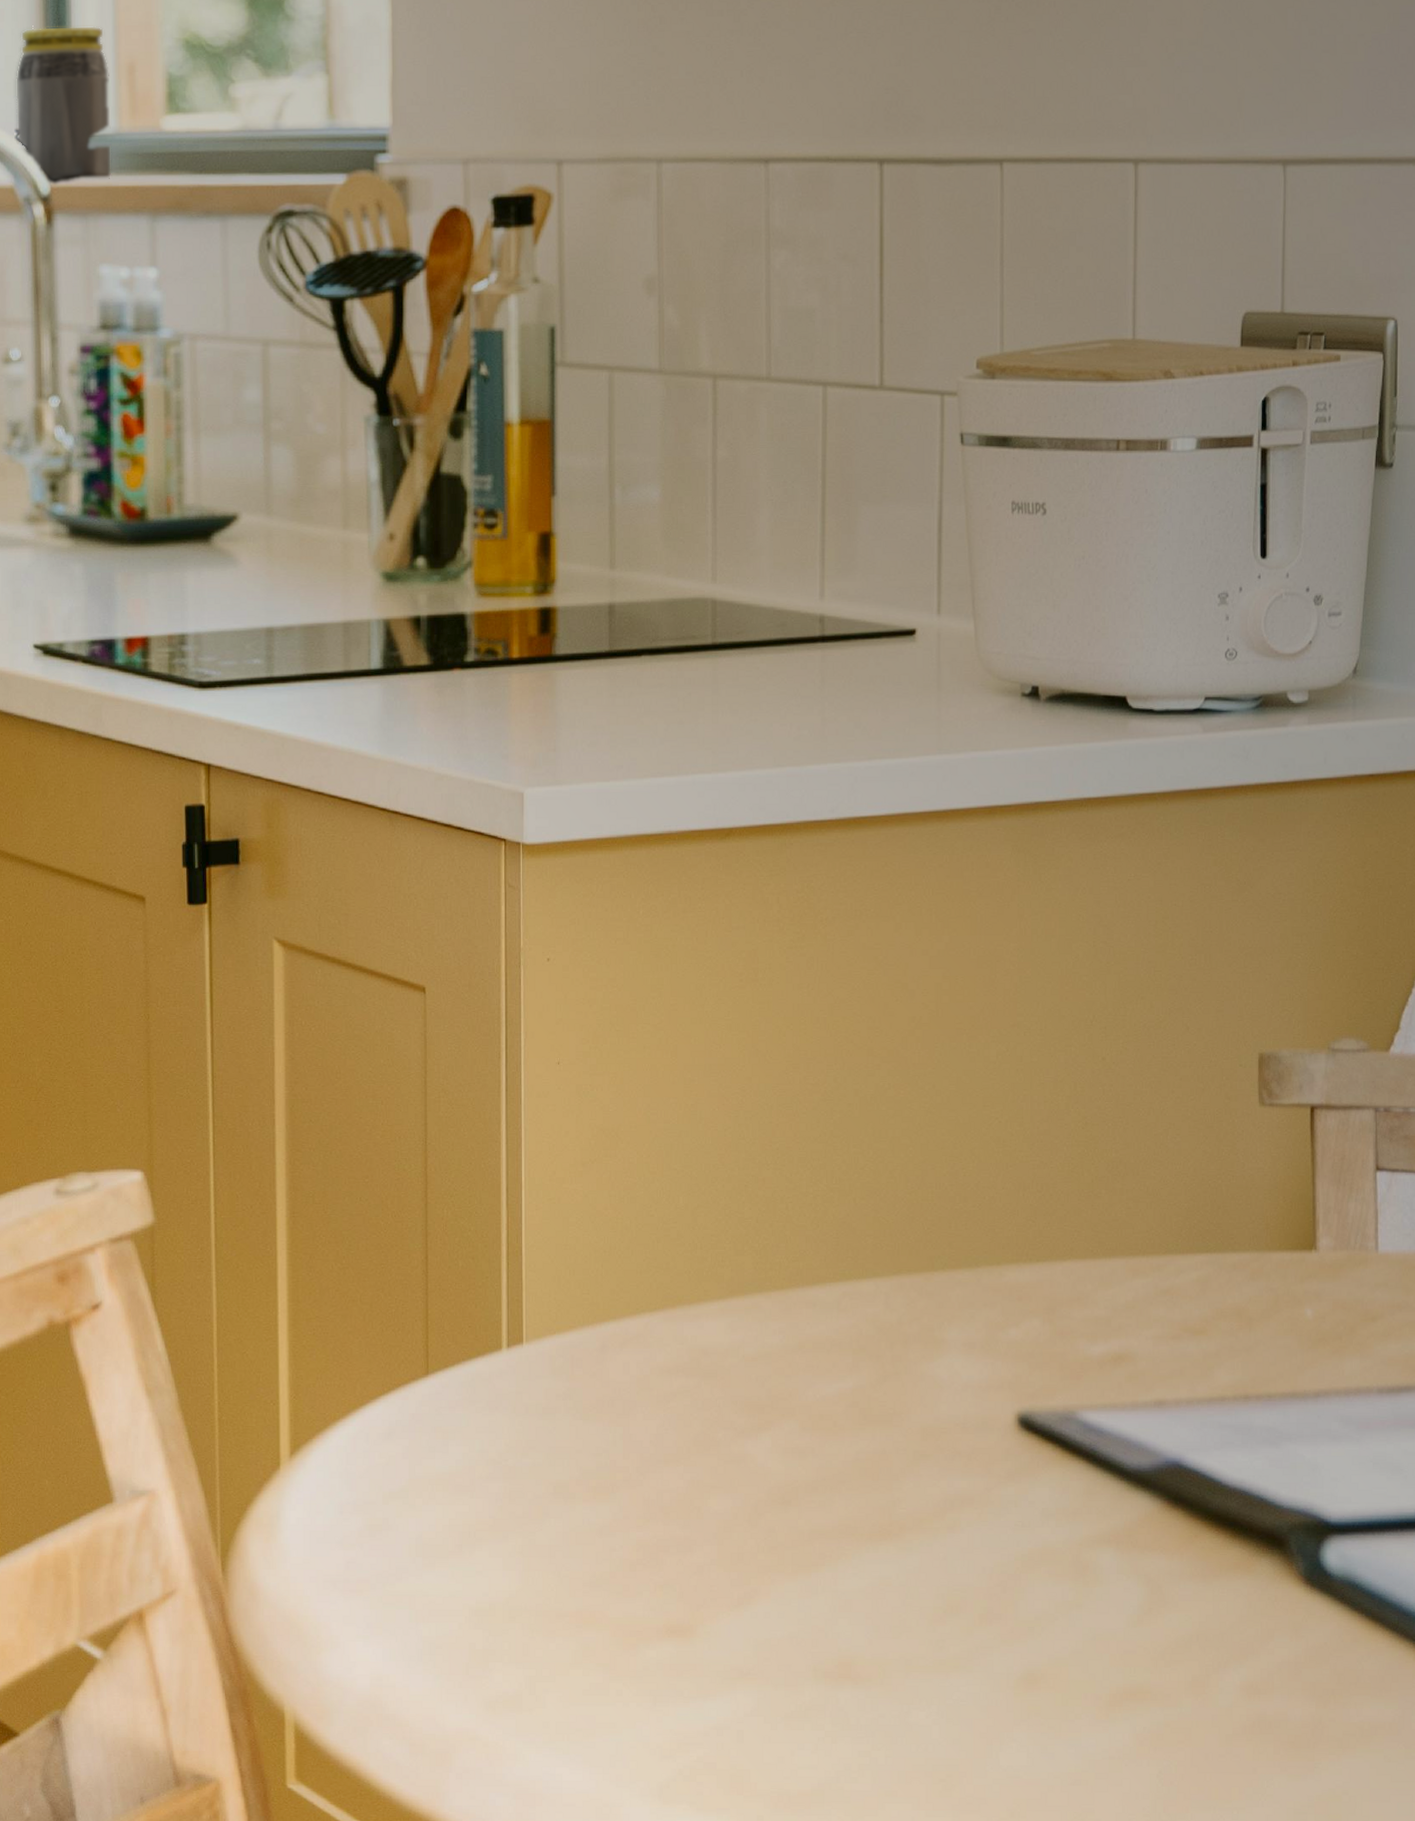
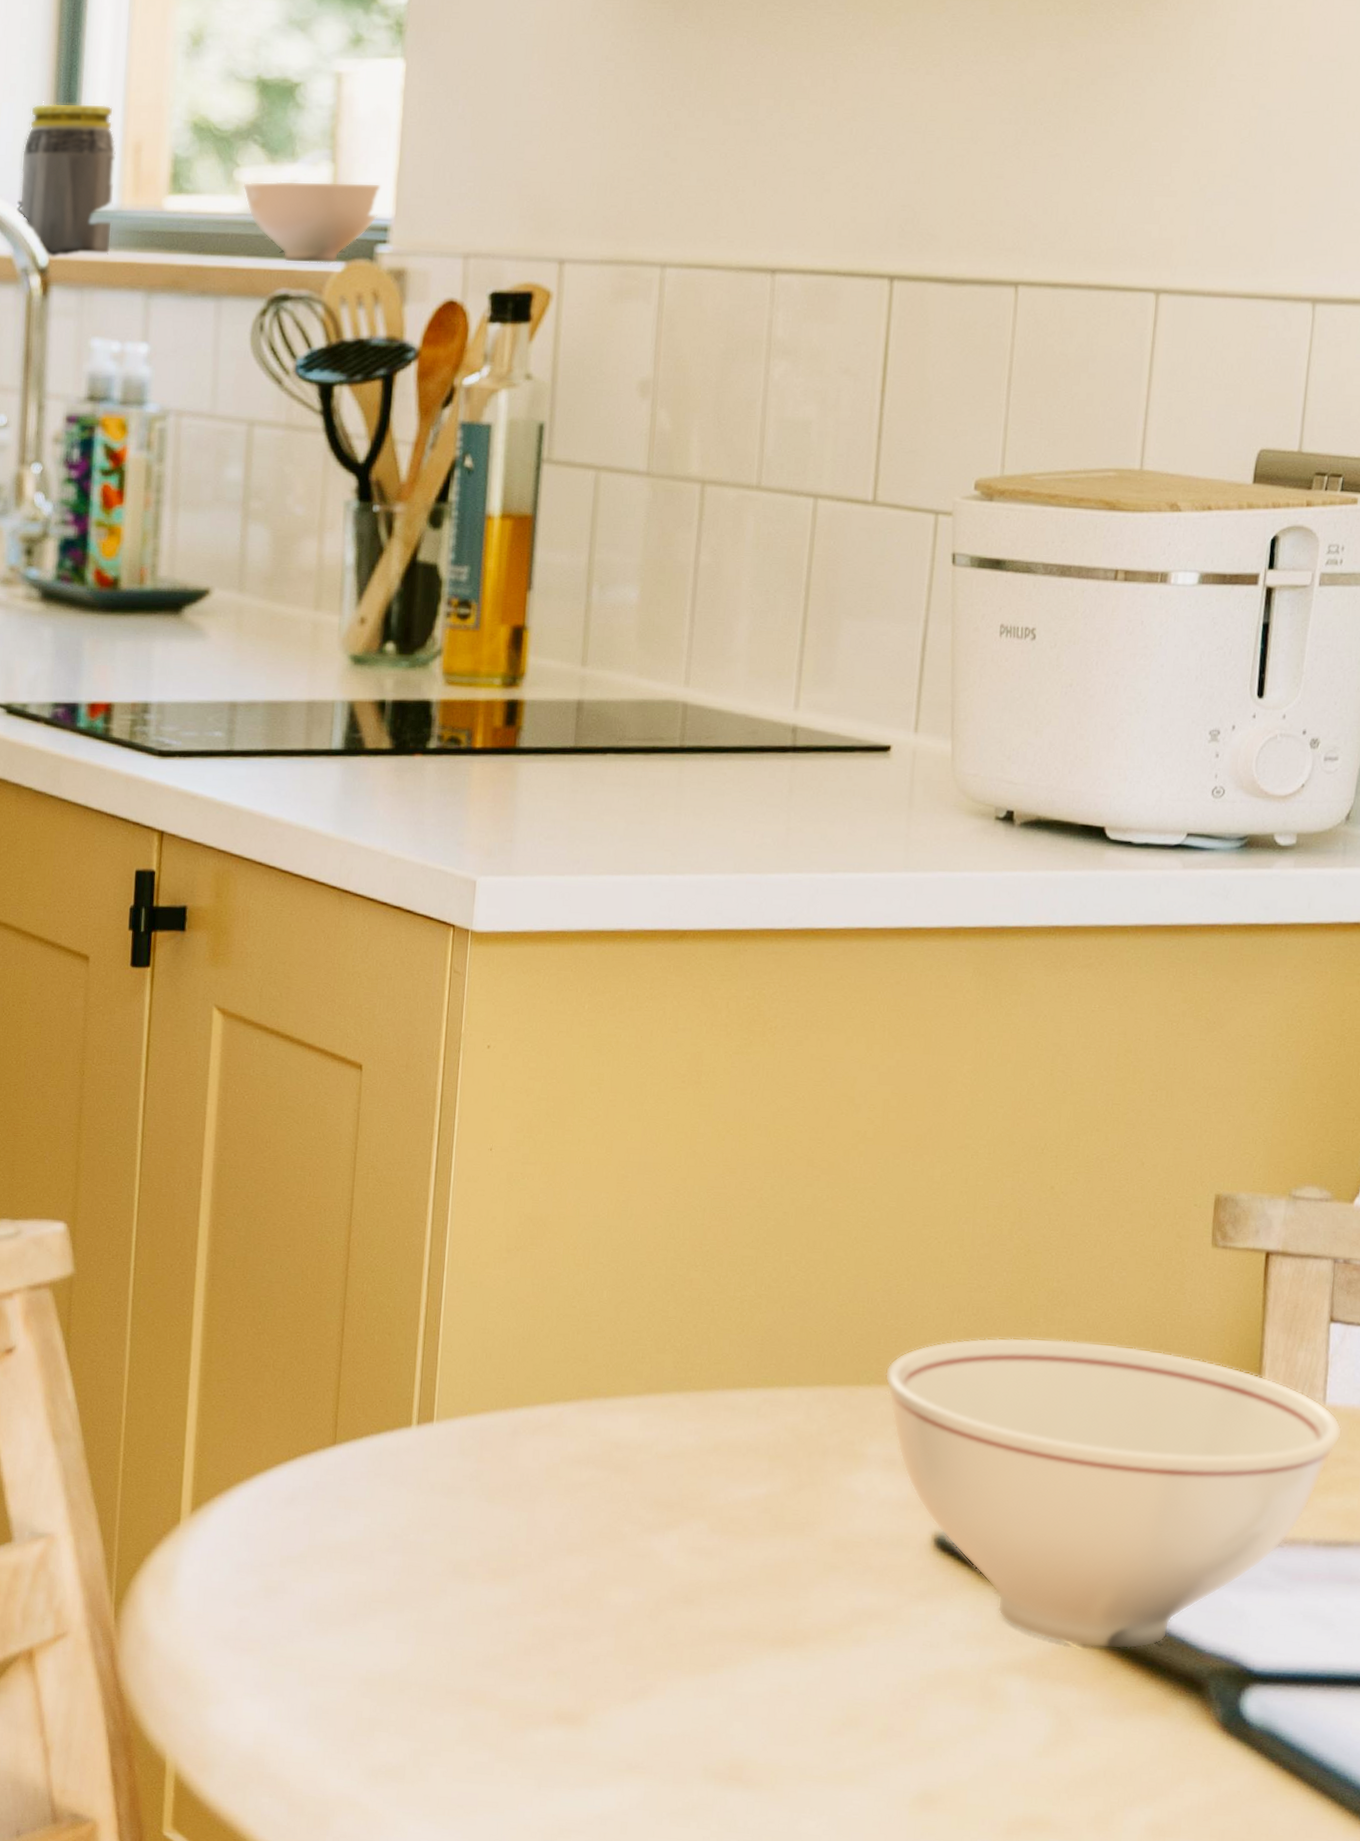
bowl: none [239,92,376,177] -> present [243,181,381,263]
bowl: none [958,1209,1396,1513] -> present [884,1337,1343,1650]

